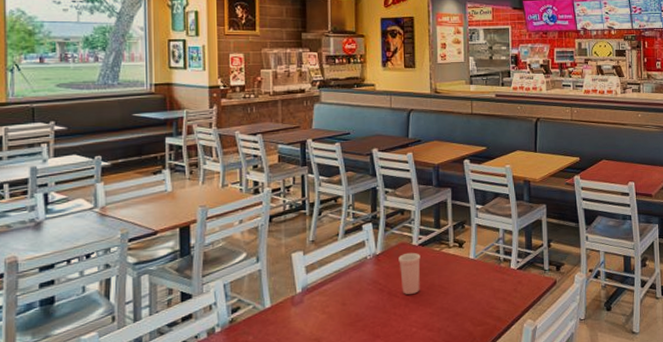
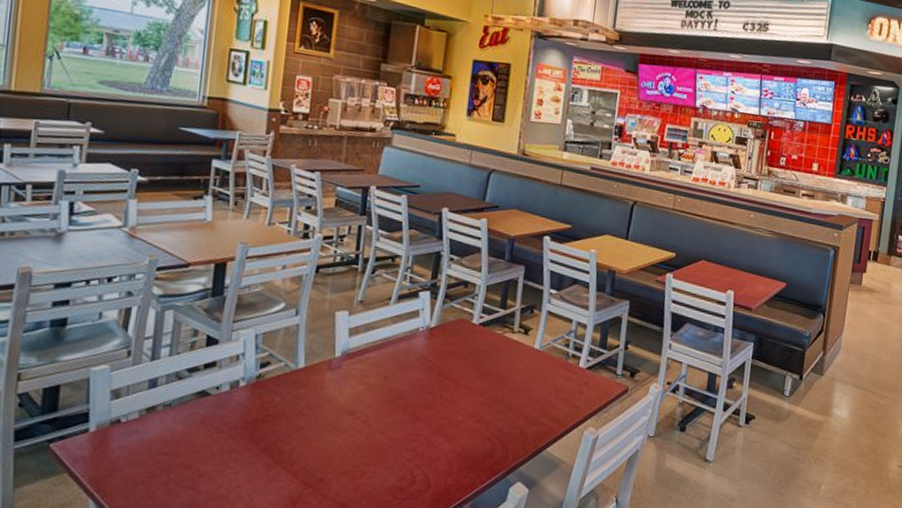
cup: present [398,252,421,294] -> none [453,331,479,378]

